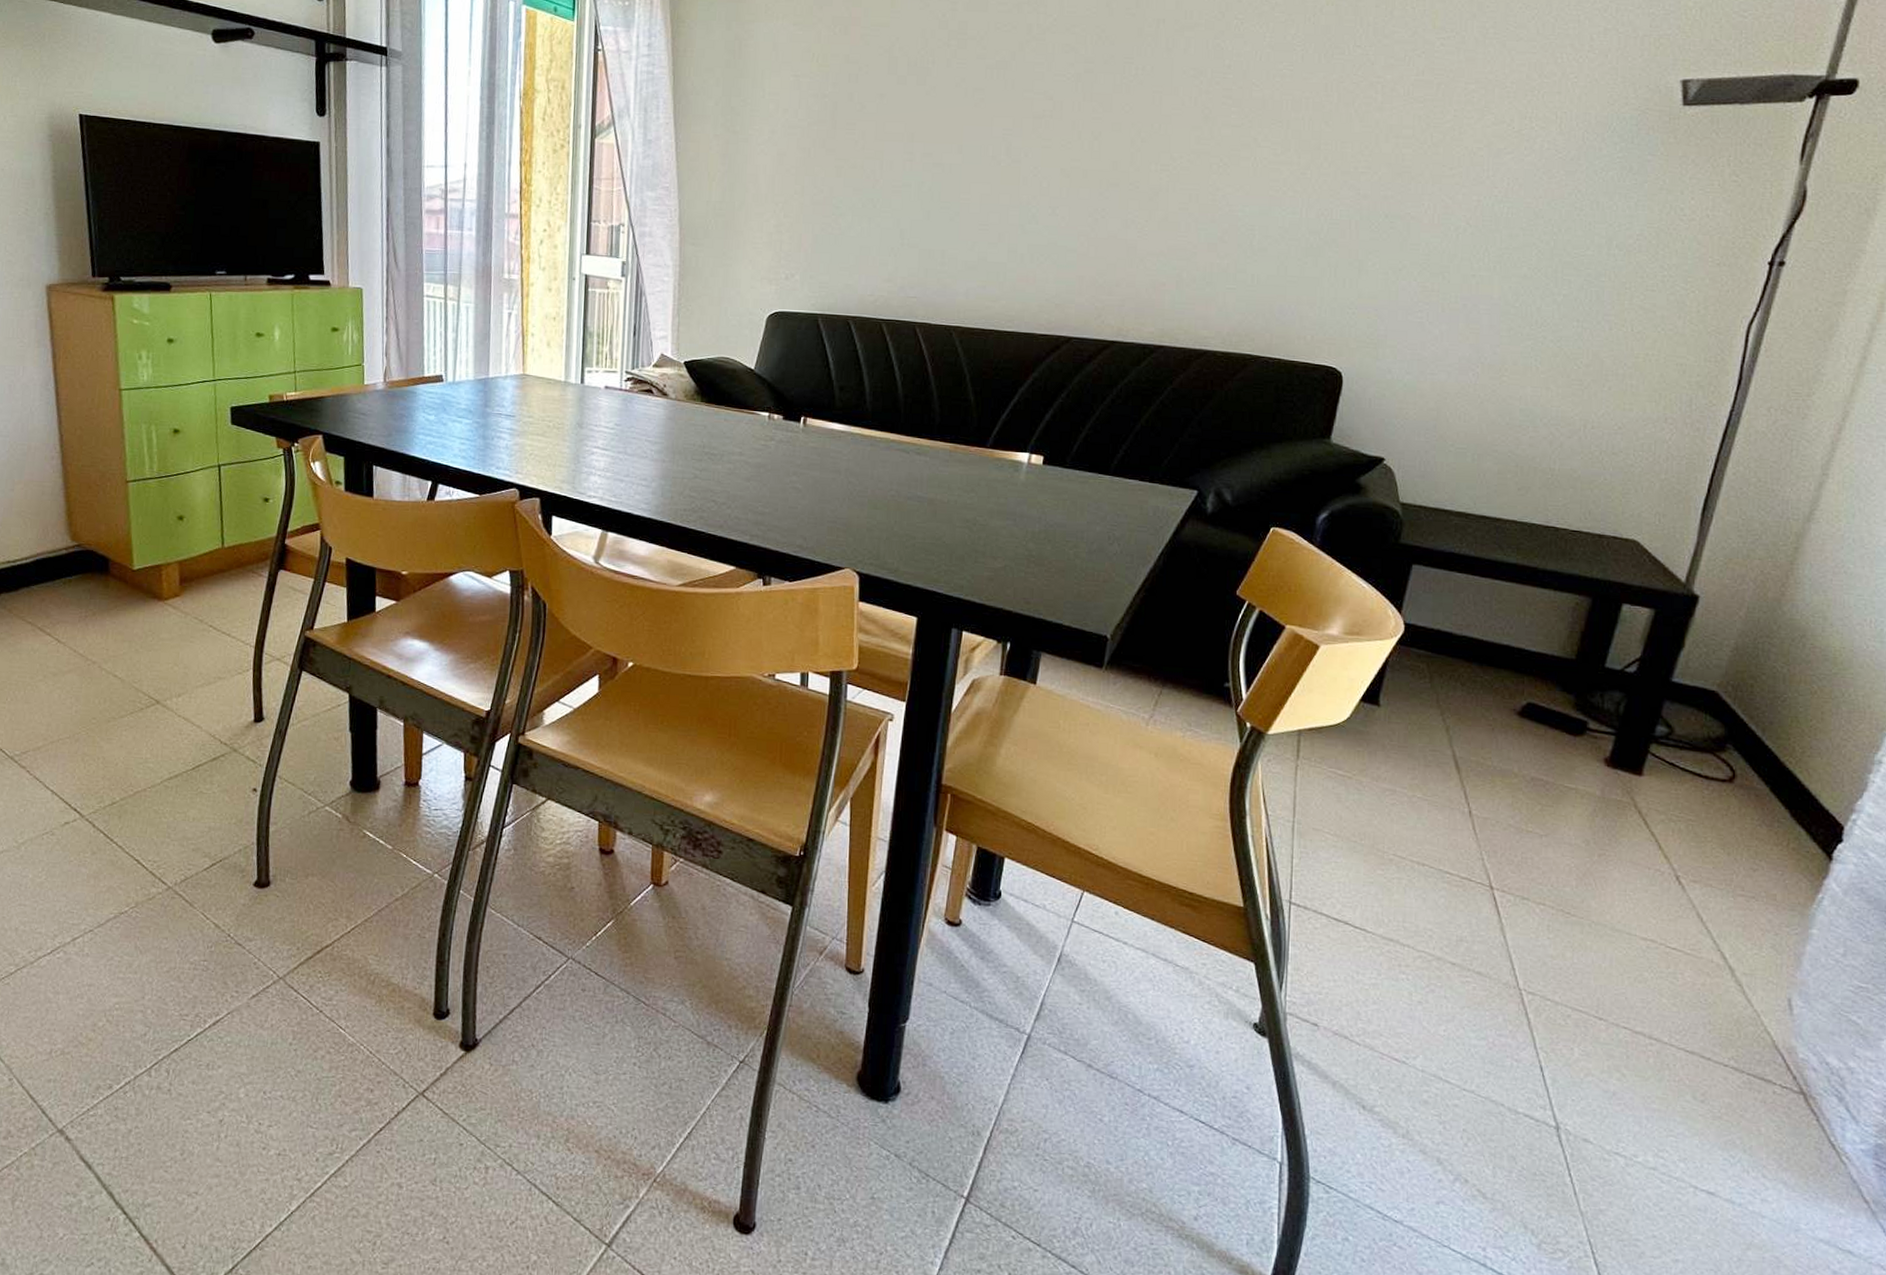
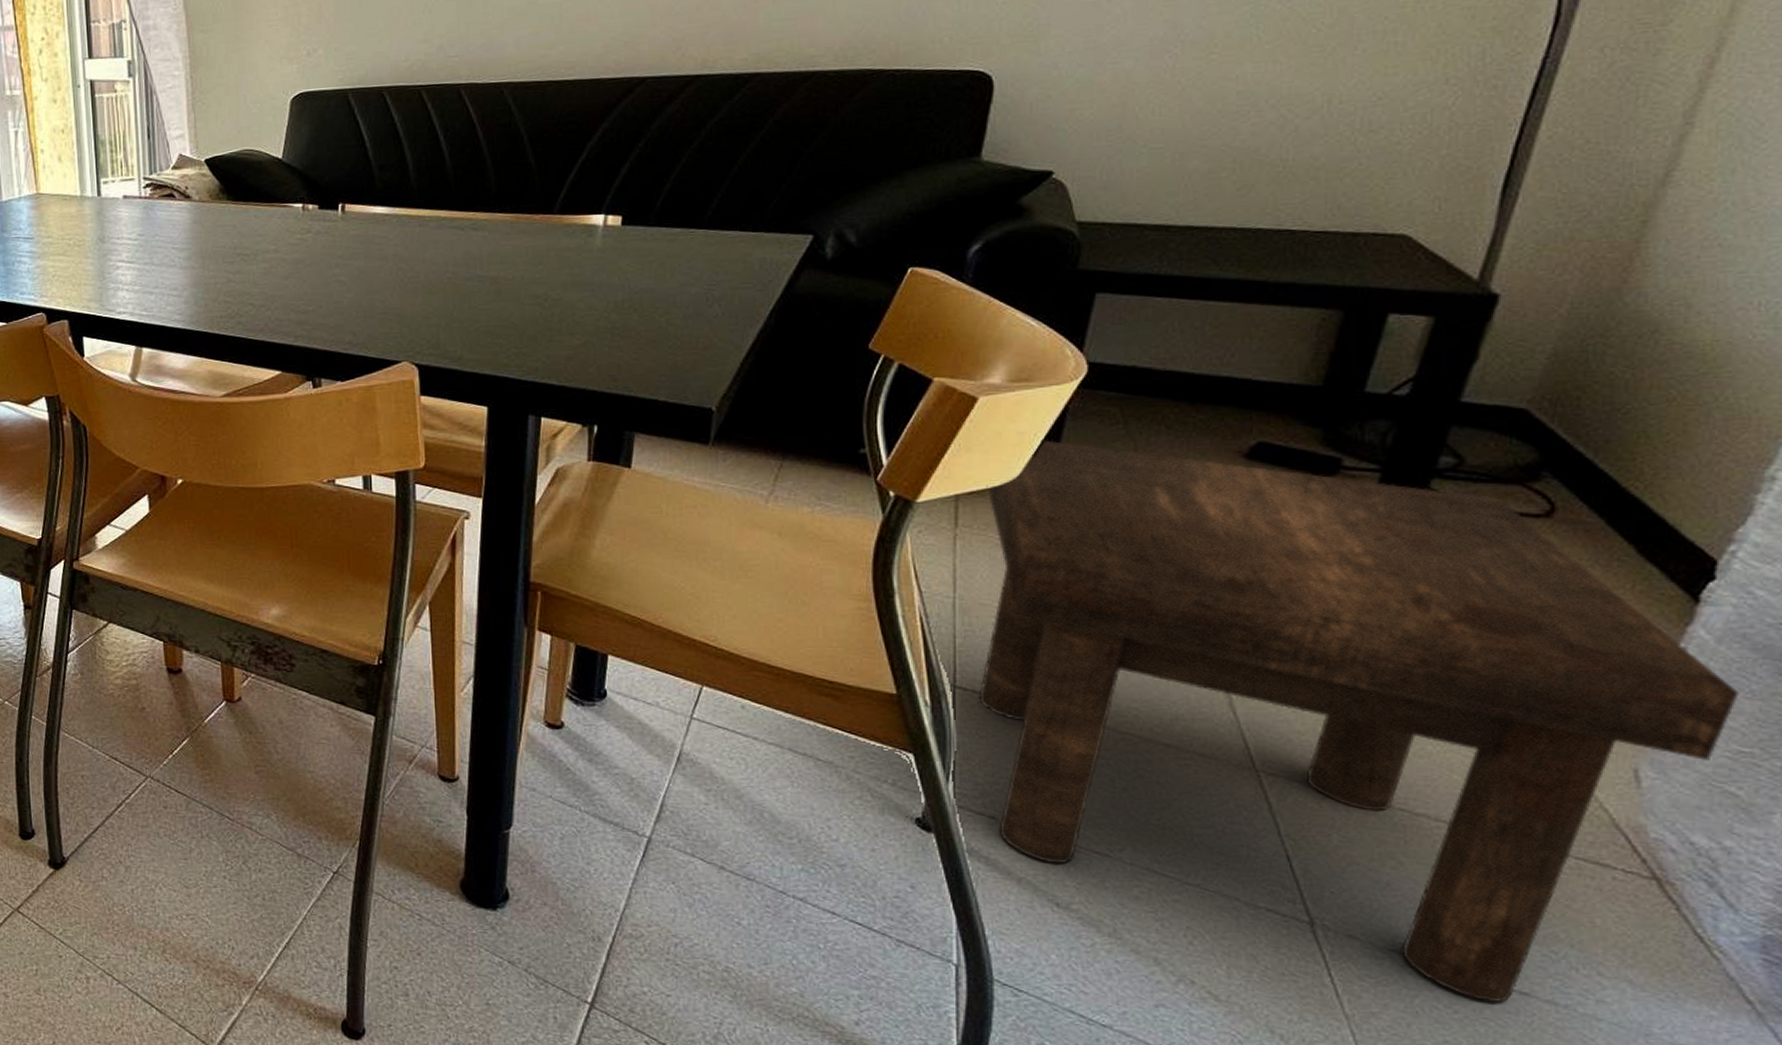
stool: none [1309,687,1859,1201] -> present [978,440,1739,1002]

